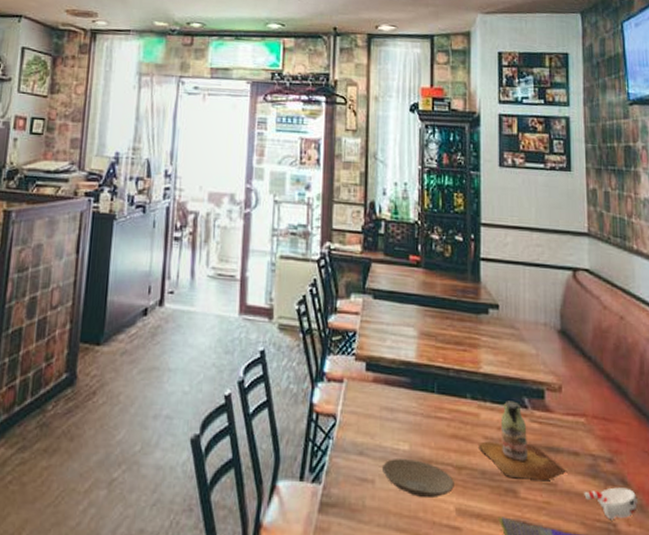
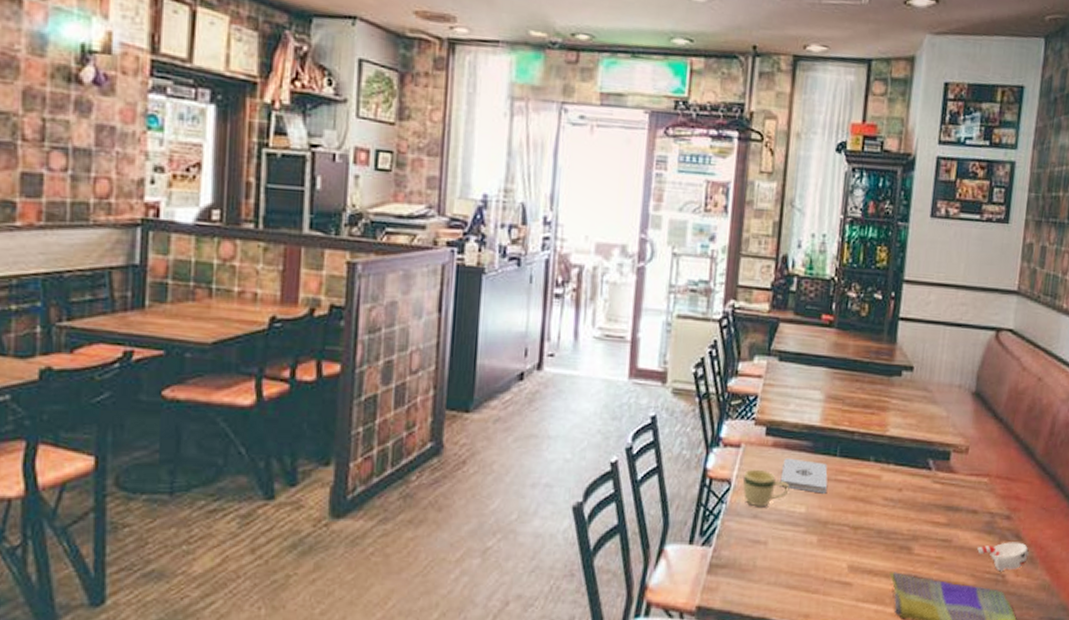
mug: none [347,404,392,444] -> present [742,469,790,507]
notepad: none [382,393,428,431] -> present [780,458,828,494]
plate: present [383,459,454,497] -> none [776,521,849,556]
bottle: present [479,401,568,481] -> none [877,463,964,538]

